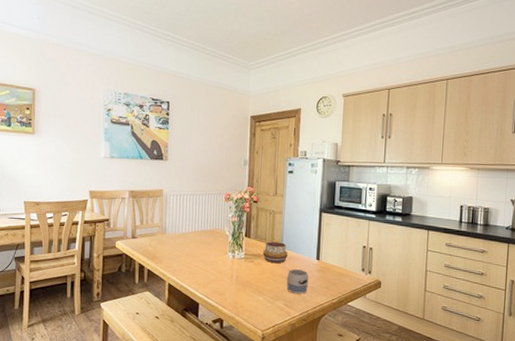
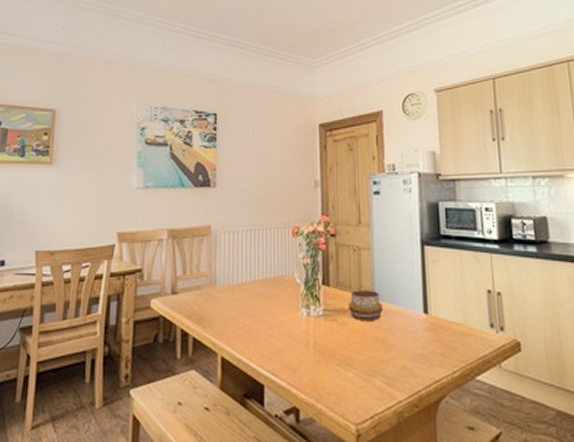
mug: present [287,269,308,294] -> none [385,329,416,366]

